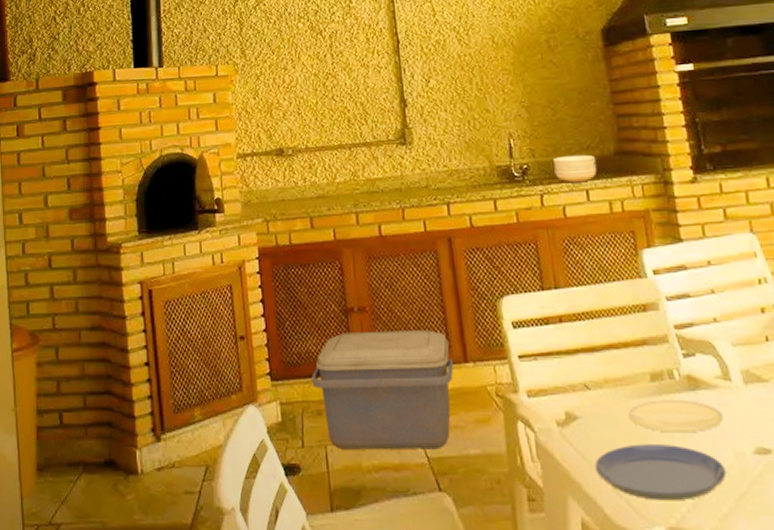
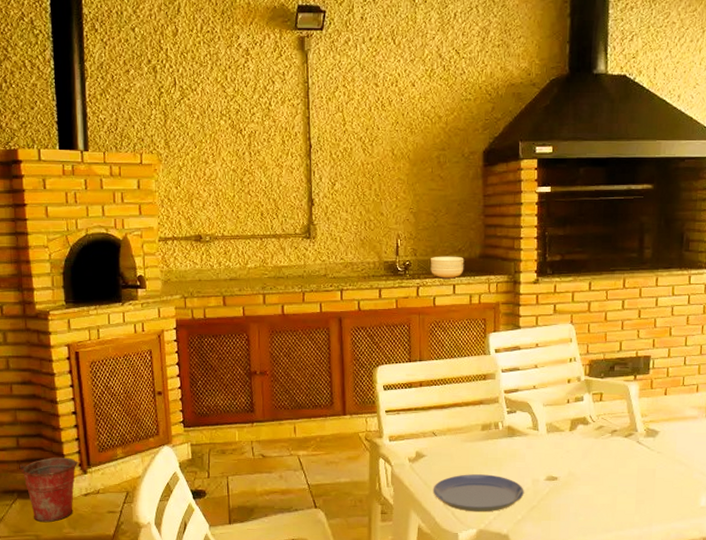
bucket: none [87,420,152,505] -> present [20,457,80,522]
cooler: present [312,330,454,450] -> none [218,390,335,479]
plate: present [627,399,724,433] -> none [461,443,529,467]

